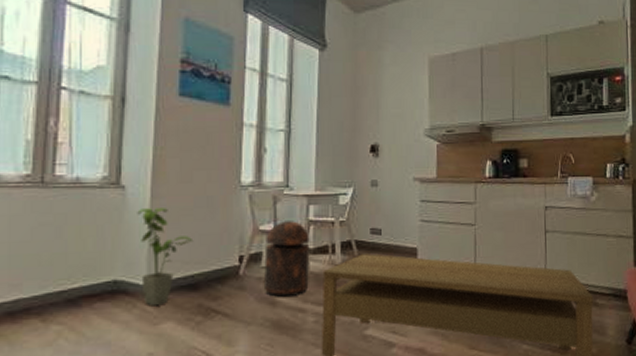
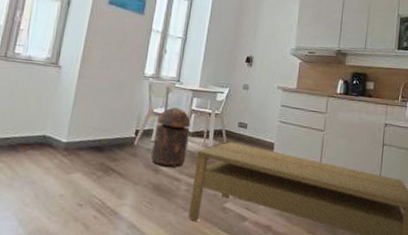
house plant: present [137,208,194,306] -> none [62,84,104,160]

